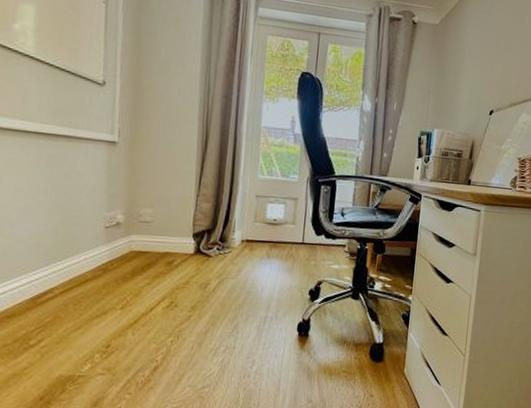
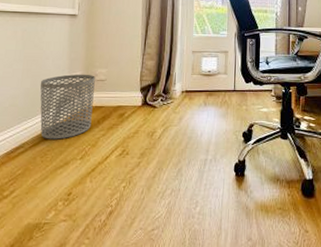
waste bin: none [71,212,139,286] -> present [40,74,95,140]

